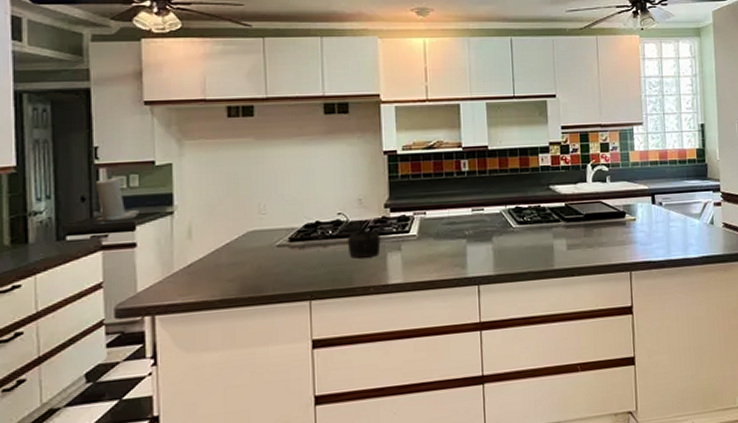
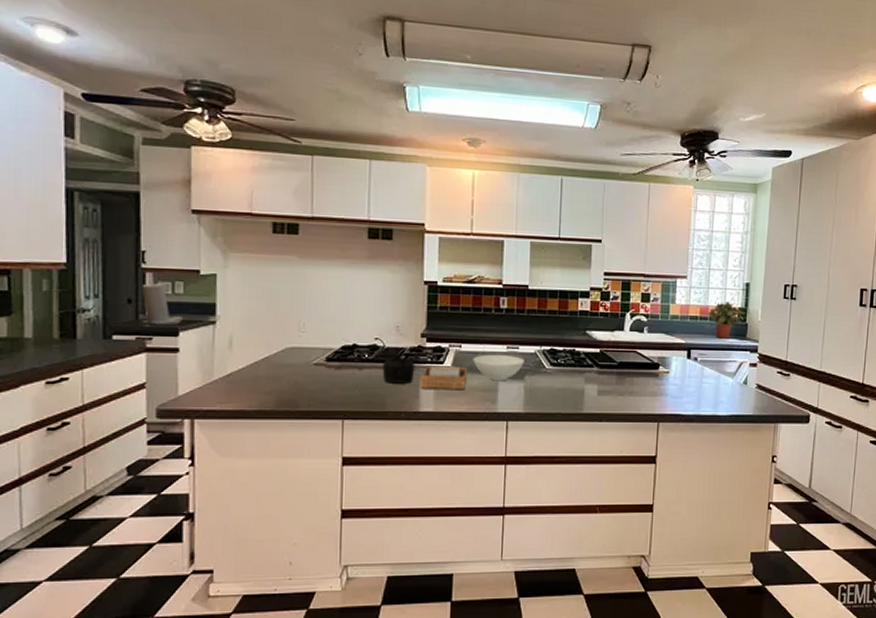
napkin holder: none [387,233,435,260] -> present [420,365,468,389]
bowl: none [438,217,491,246] -> present [473,354,524,381]
potted plant: none [666,143,704,181] -> present [707,301,746,339]

